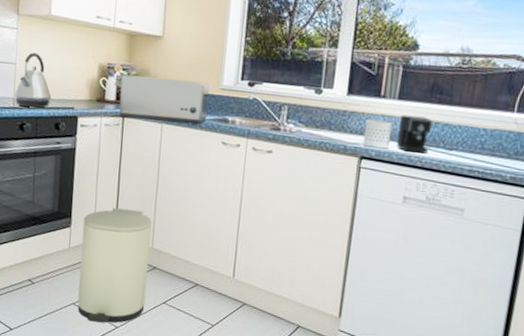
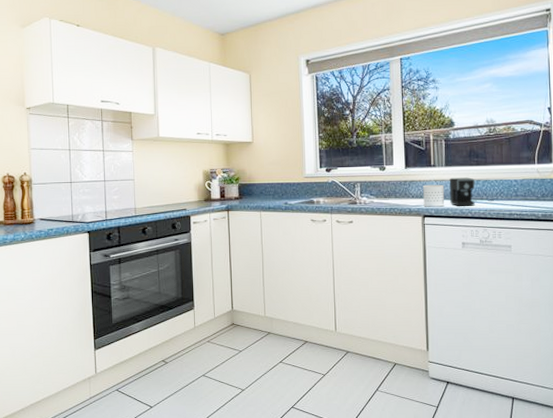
kettle: present [14,52,52,108] -> none [135,168,167,214]
pedal bin: present [78,208,152,323] -> none [204,286,265,388]
toaster: present [119,74,211,125] -> none [223,174,297,211]

